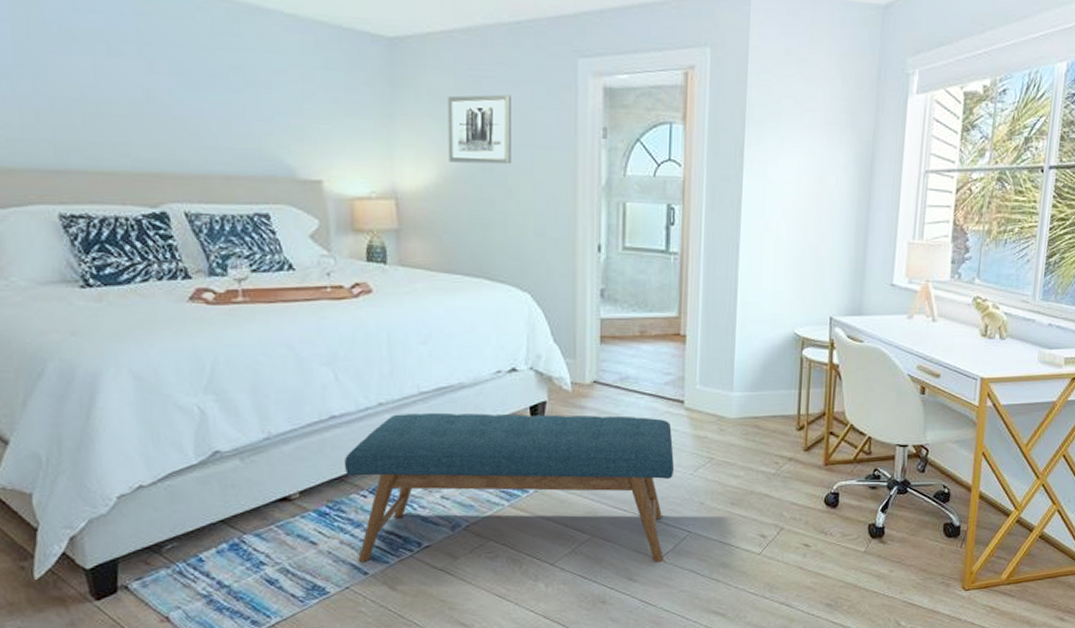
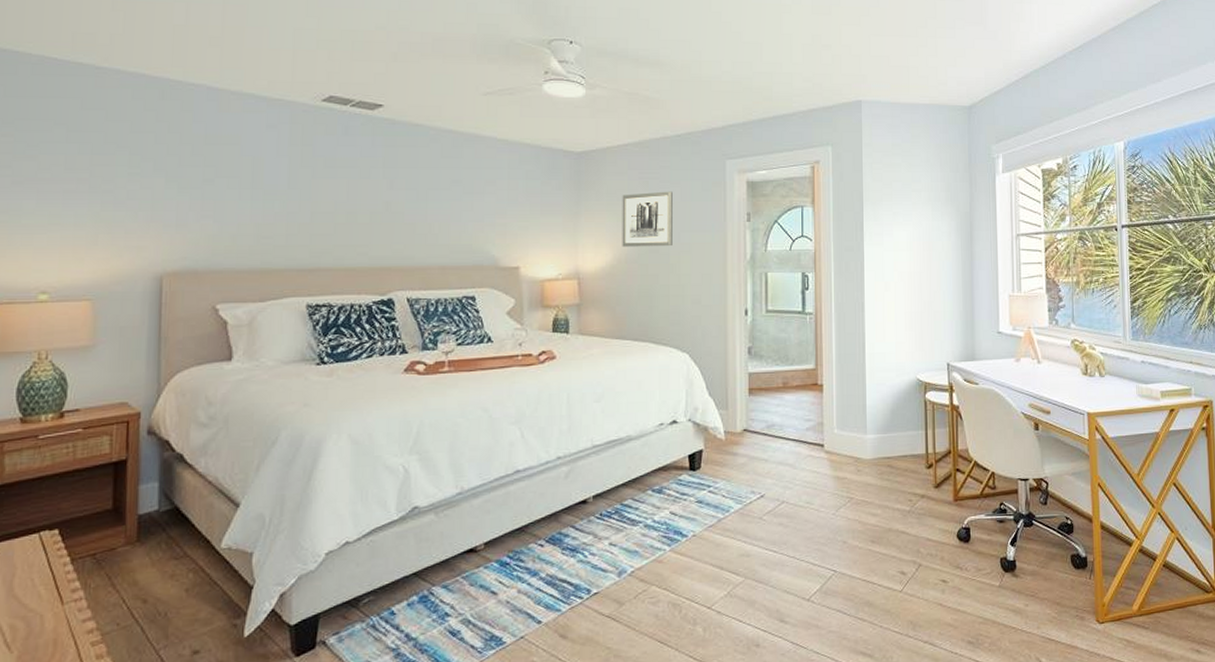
bench: present [344,412,674,562] -> none [525,460,817,611]

